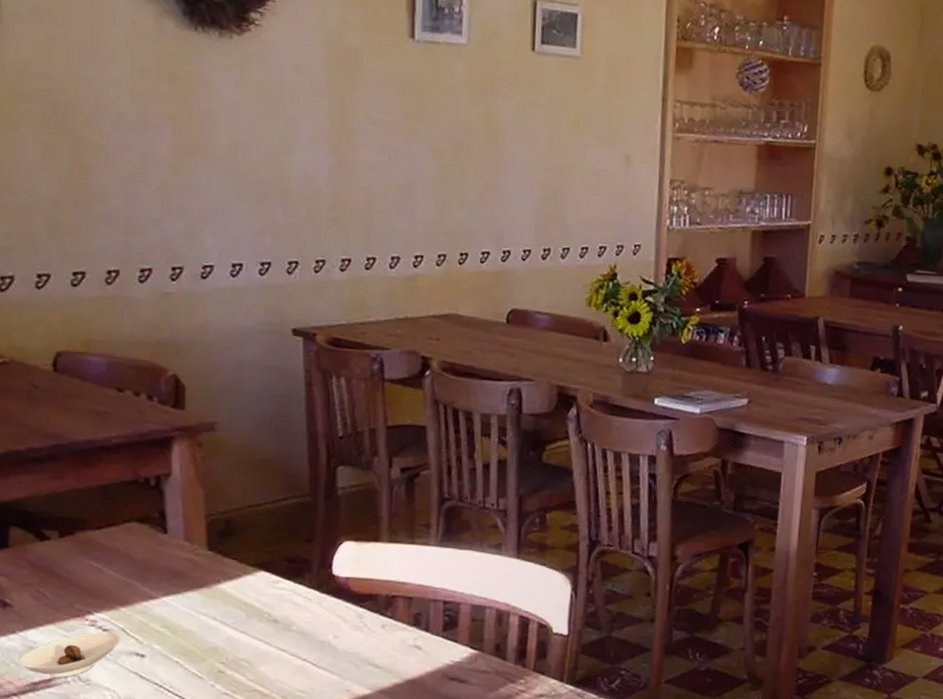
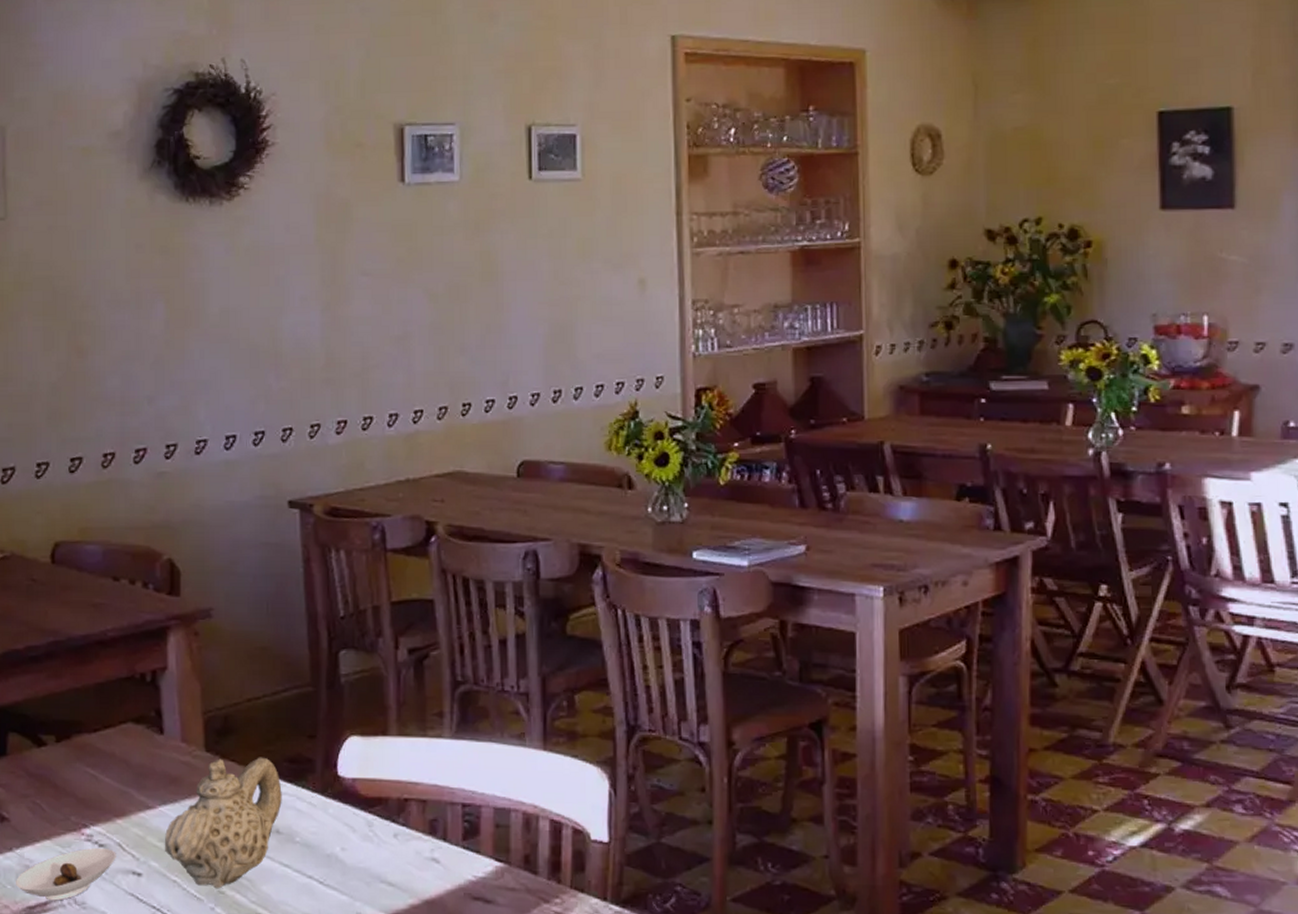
teapot: none [168,556,280,669] -> present [165,757,282,889]

